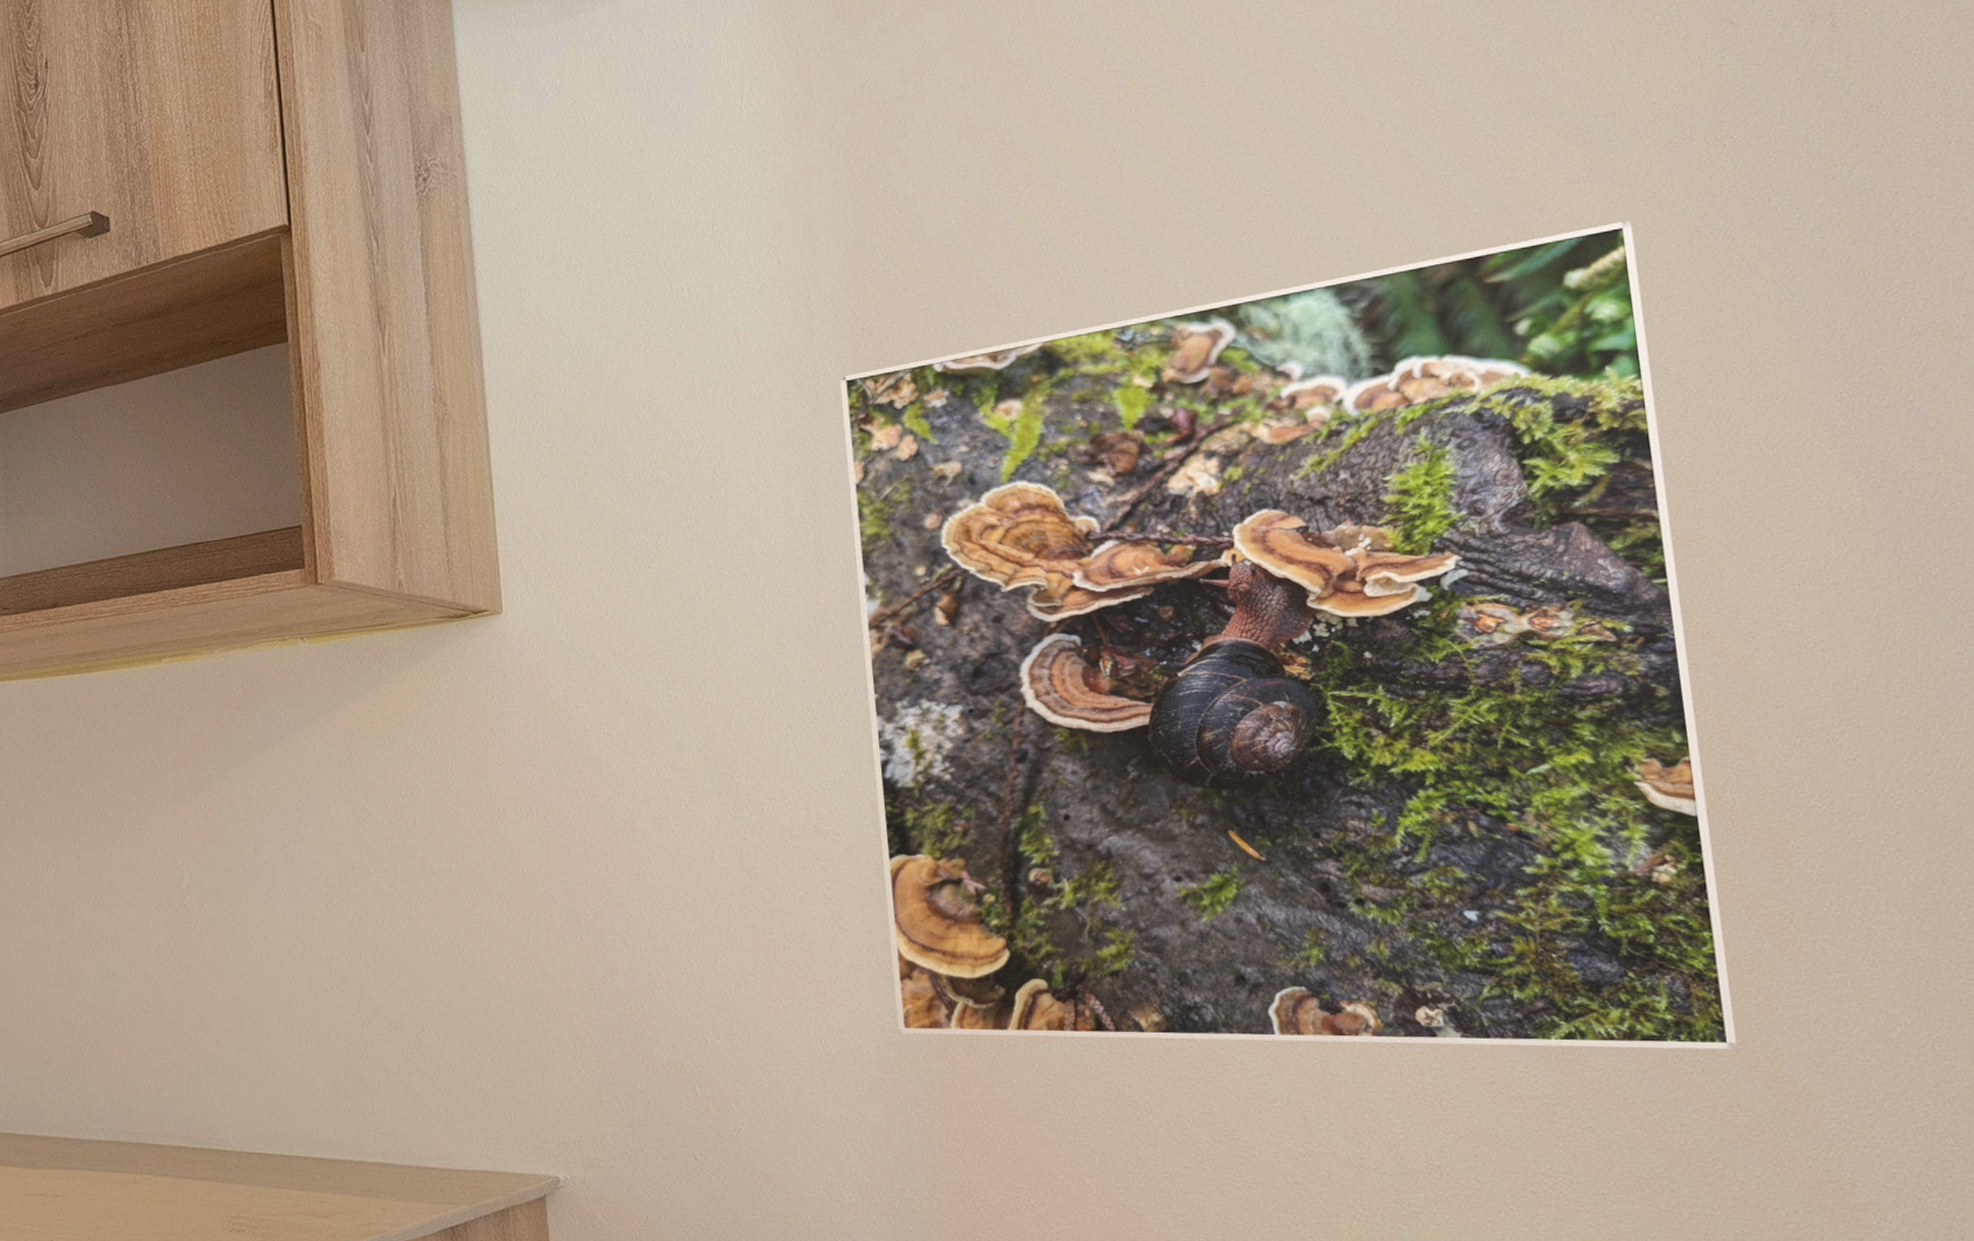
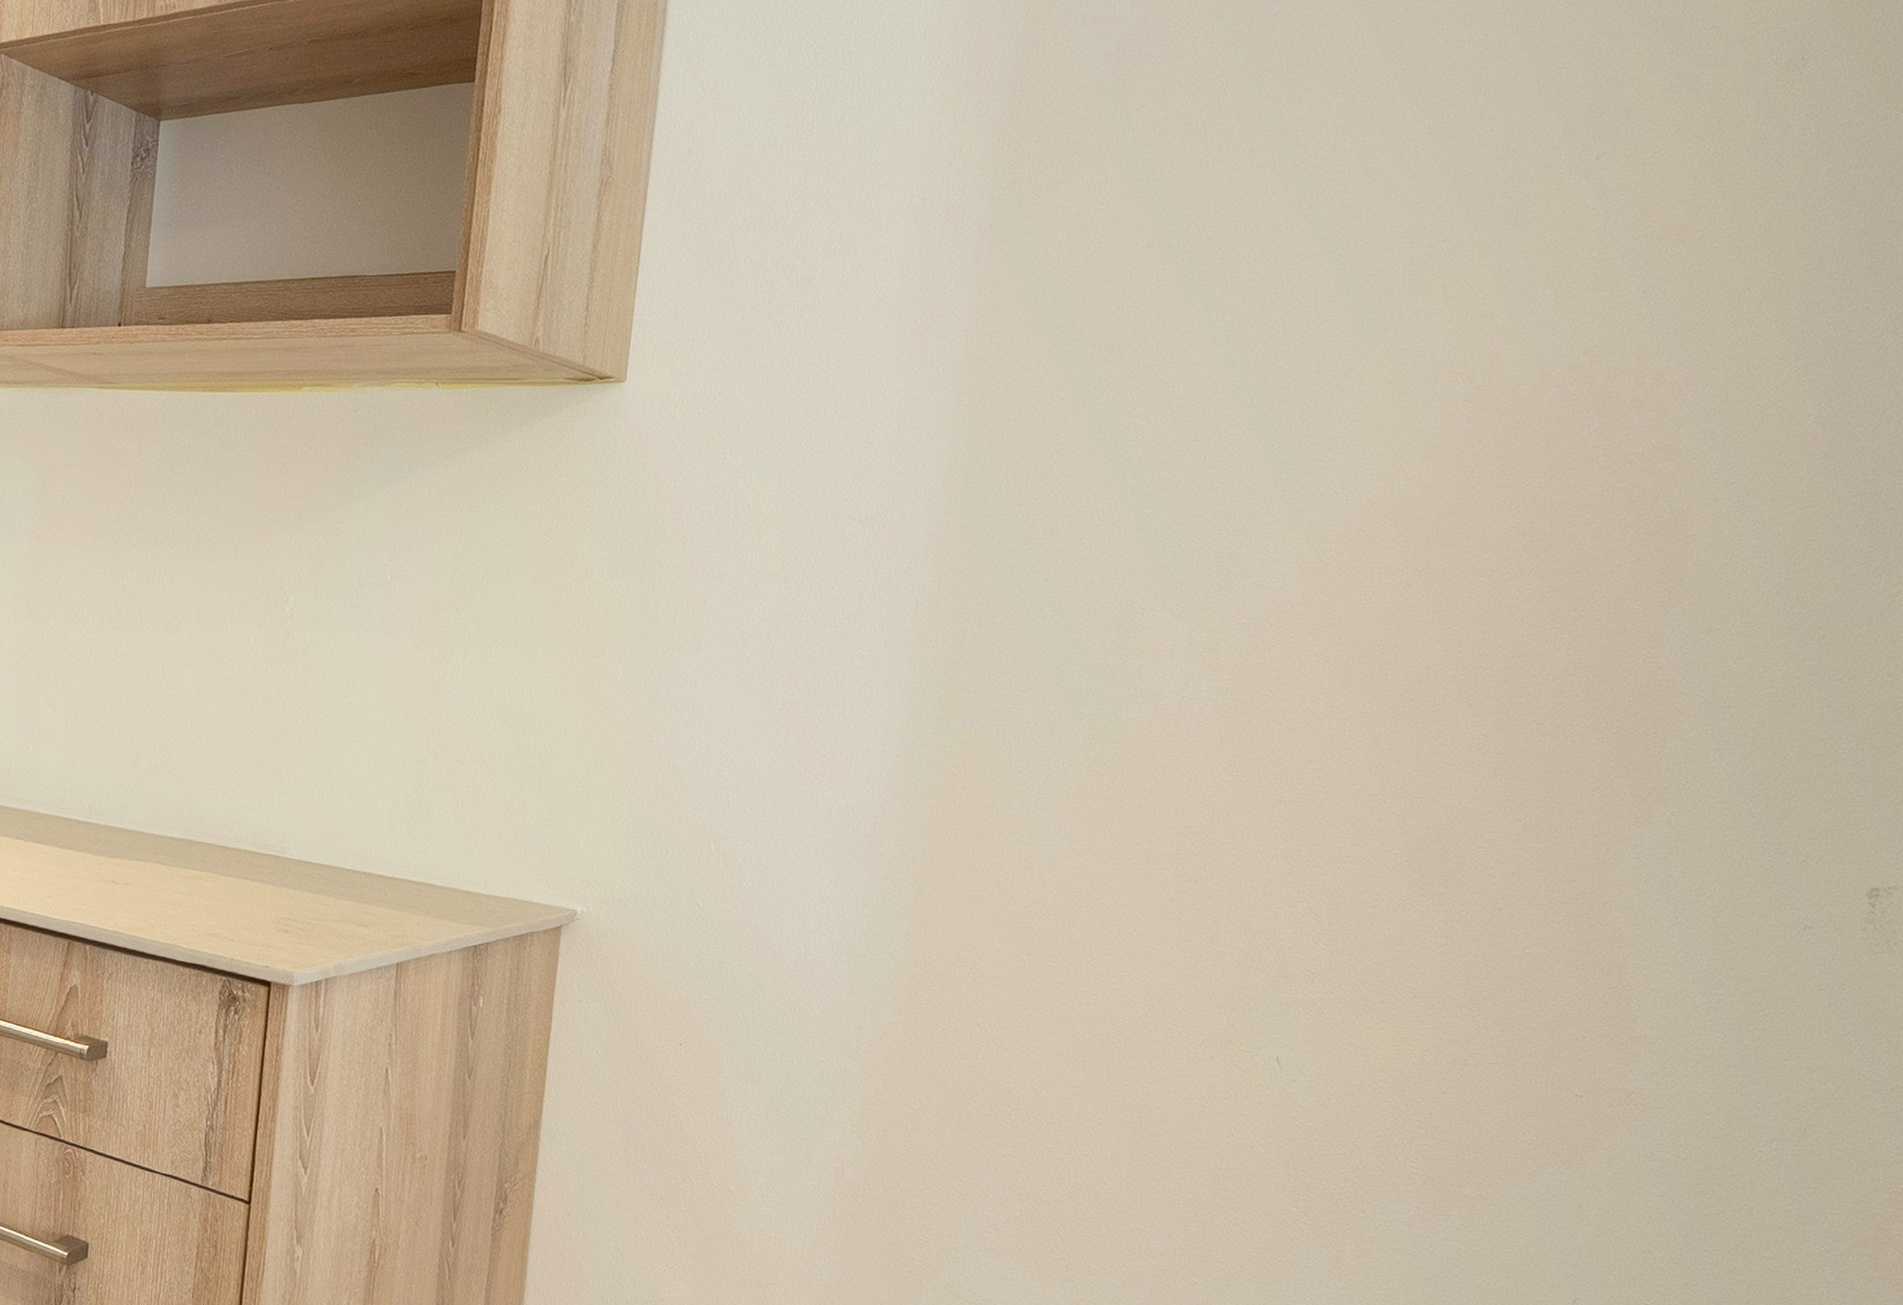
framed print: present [839,220,1738,1050] -> none [895,134,1703,898]

